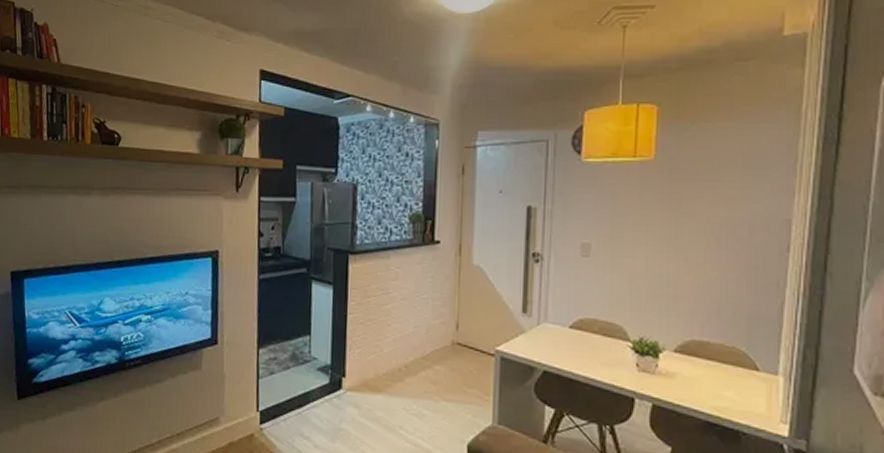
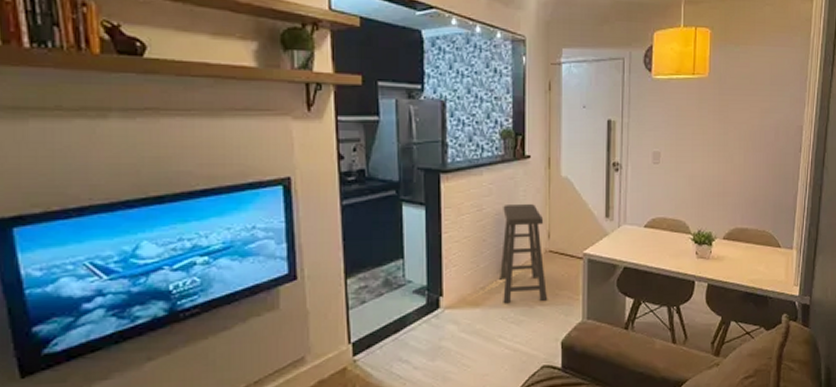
stool: none [403,290,453,396] -> present [500,204,547,304]

